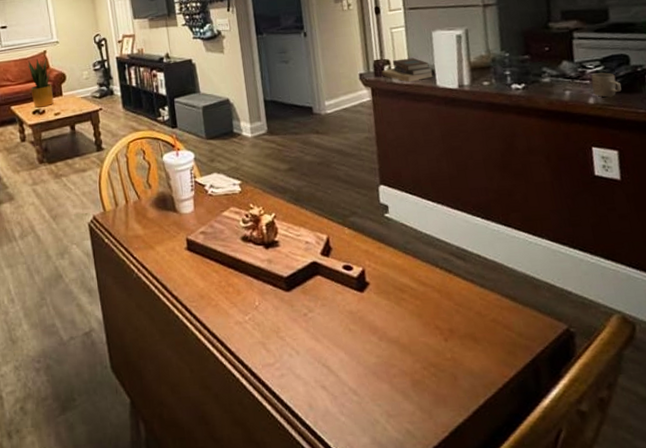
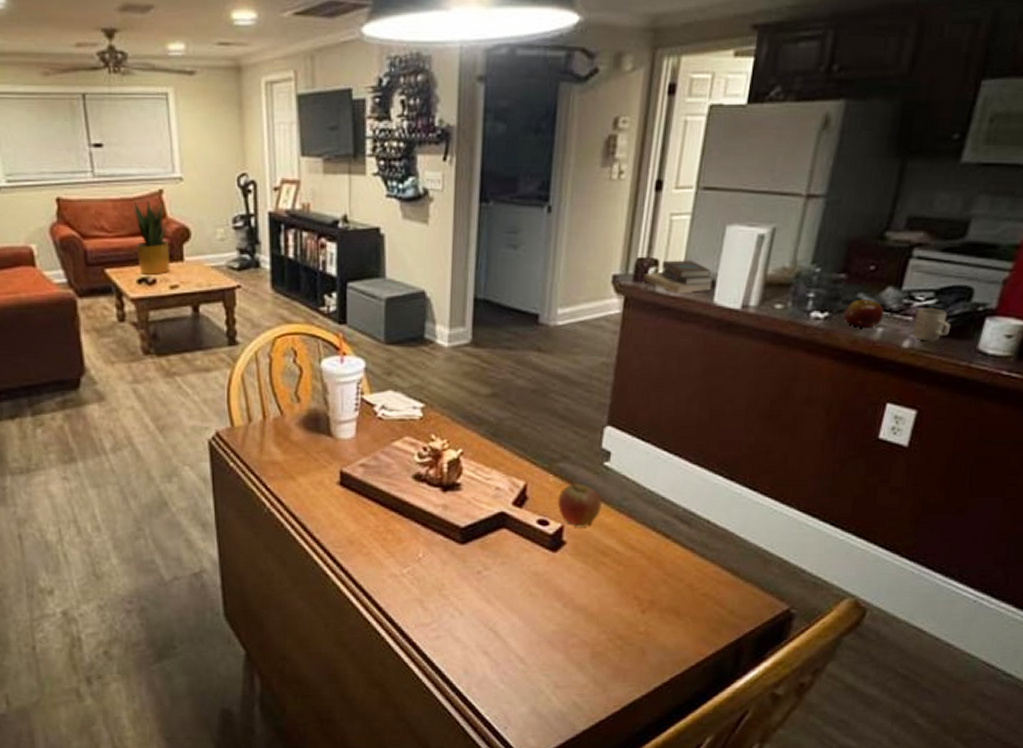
fruit: none [355,232,391,268] -> present [557,482,602,526]
fruit: none [535,71,567,93] -> present [843,298,884,329]

